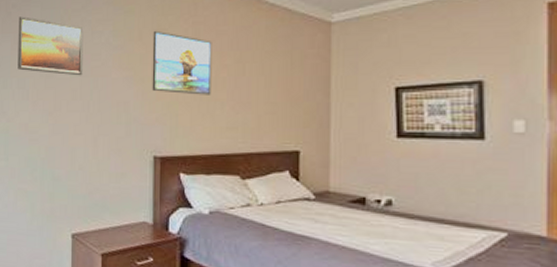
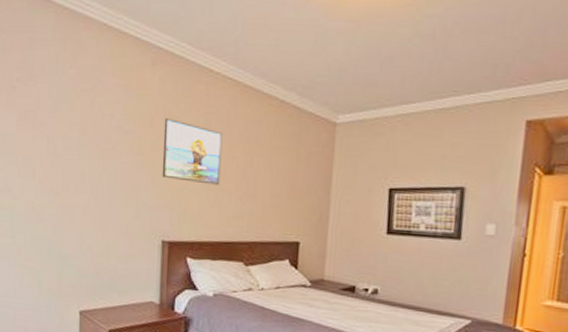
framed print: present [18,16,84,76] -> none [23,92,93,158]

